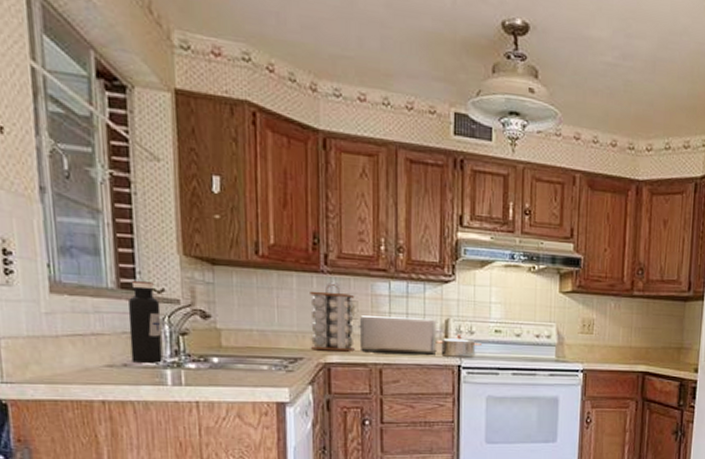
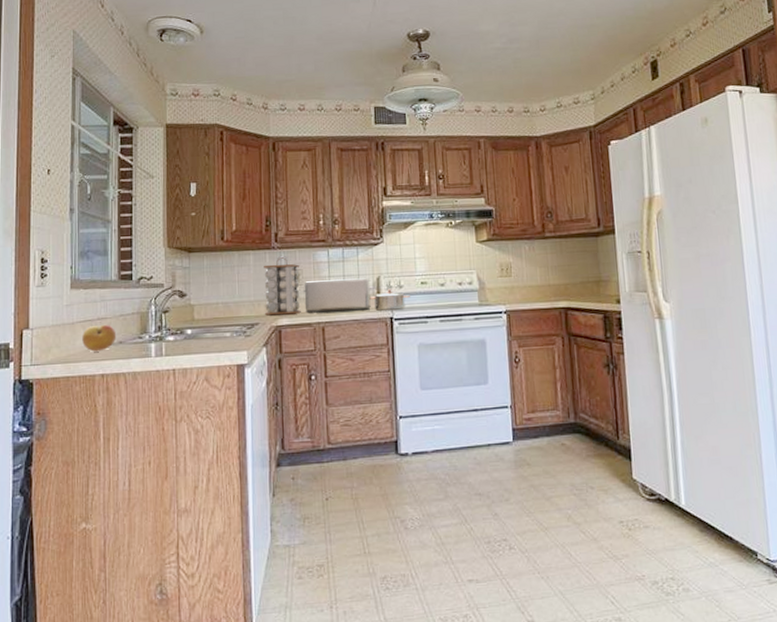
fruit: none [71,341,119,374] -> present [82,324,117,352]
water bottle: present [128,281,162,364] -> none [125,272,149,340]

